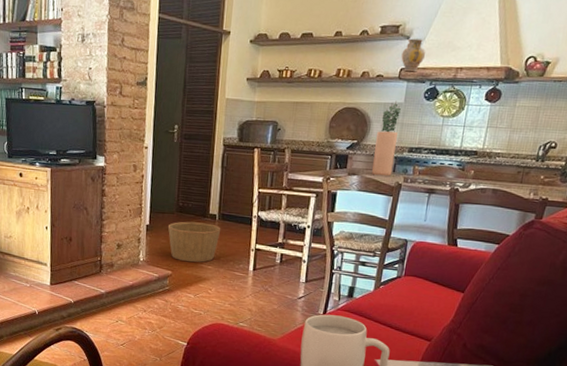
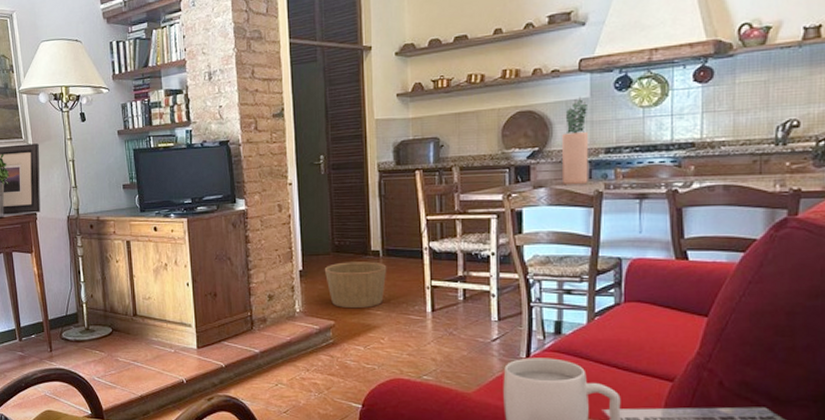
ceramic jug: present [401,38,426,74] -> none [578,23,609,64]

